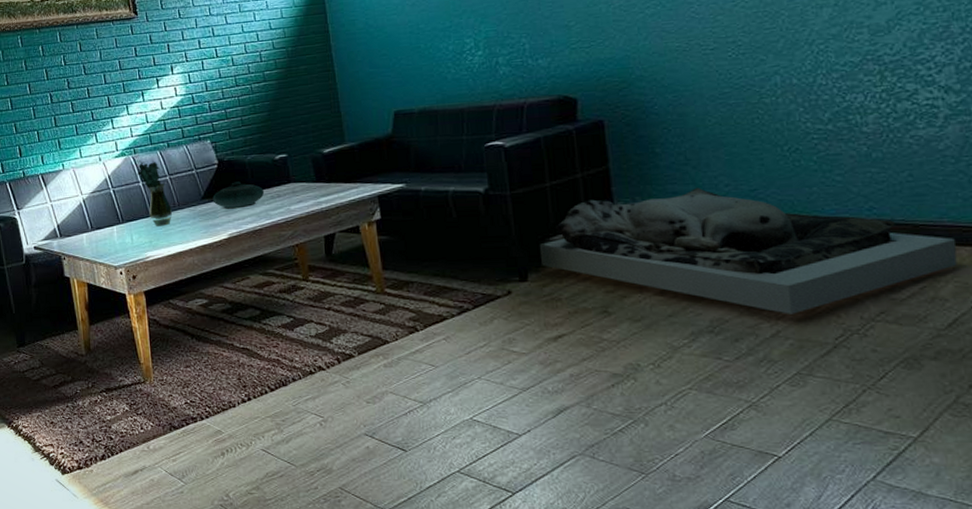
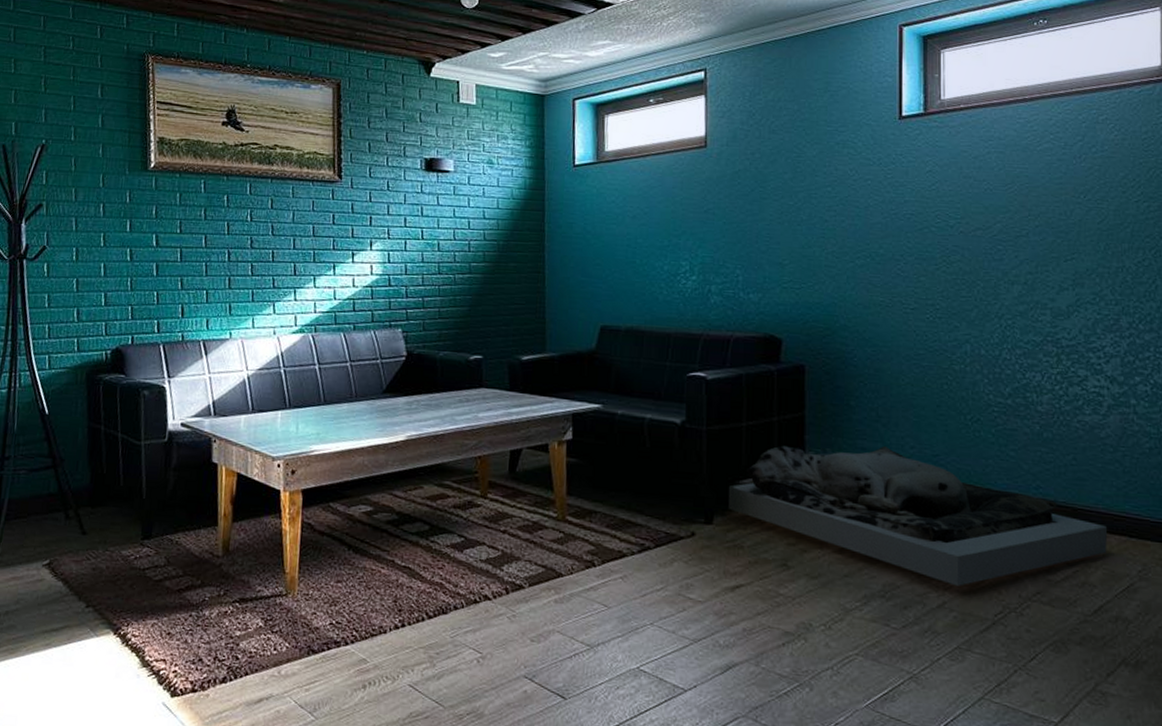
vase: present [137,160,173,227] -> none [315,340,349,419]
decorative bowl: present [212,181,265,209] -> none [394,378,453,408]

